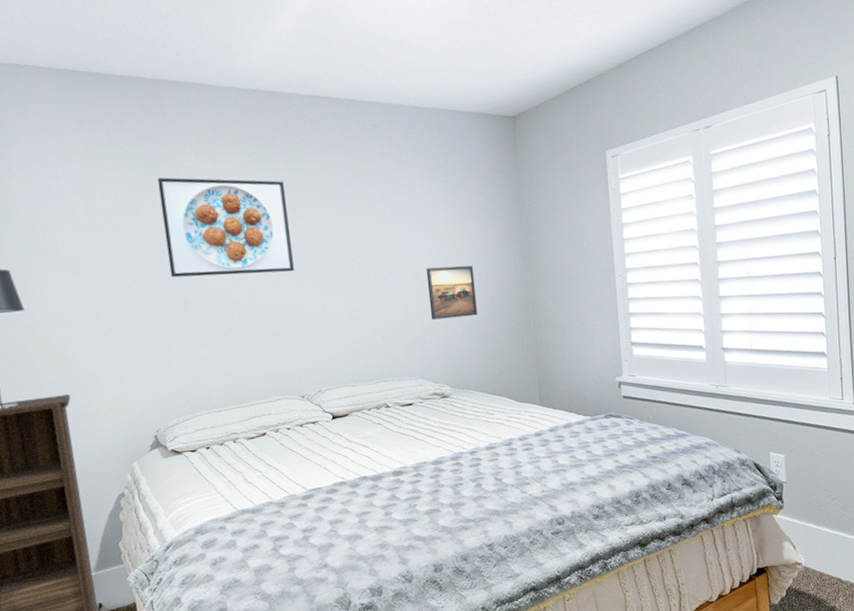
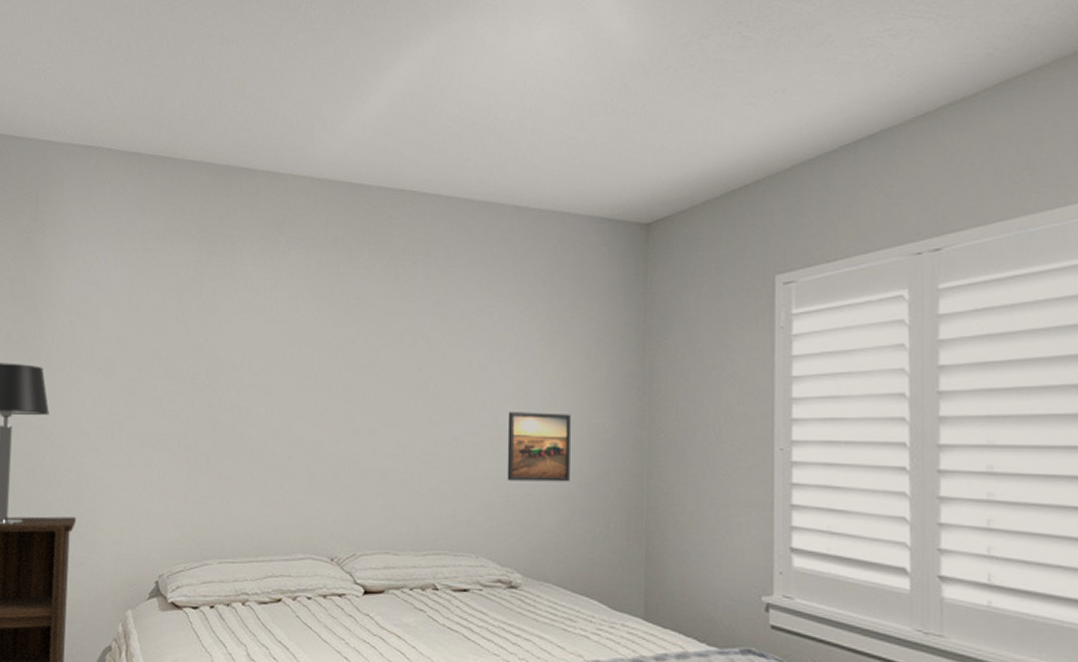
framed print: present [157,177,294,278] -> none [205,276,348,400]

